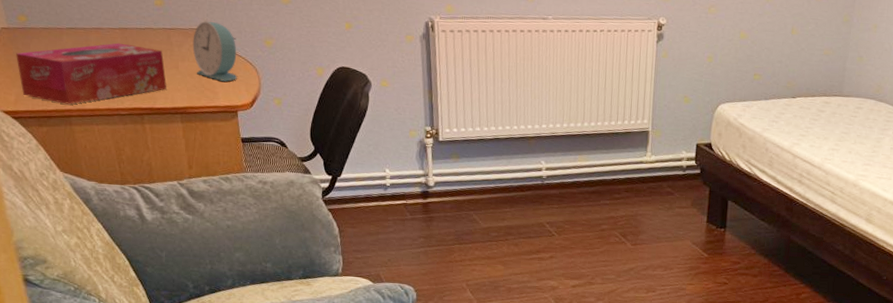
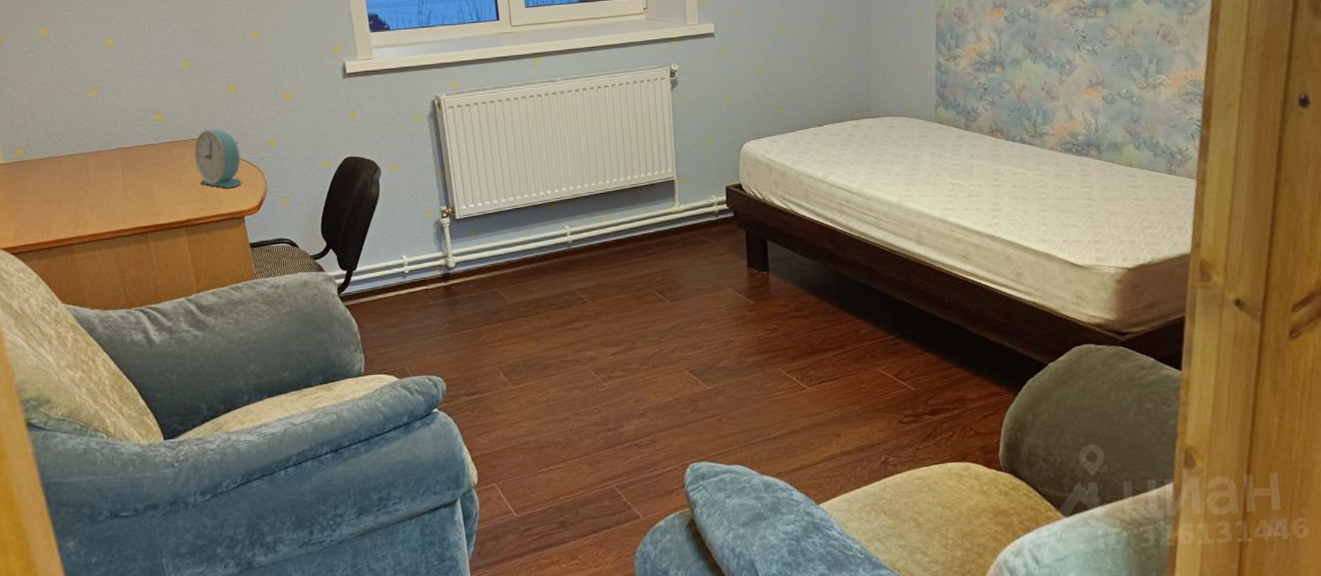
tissue box: present [16,43,167,104] -> none [14,163,171,233]

